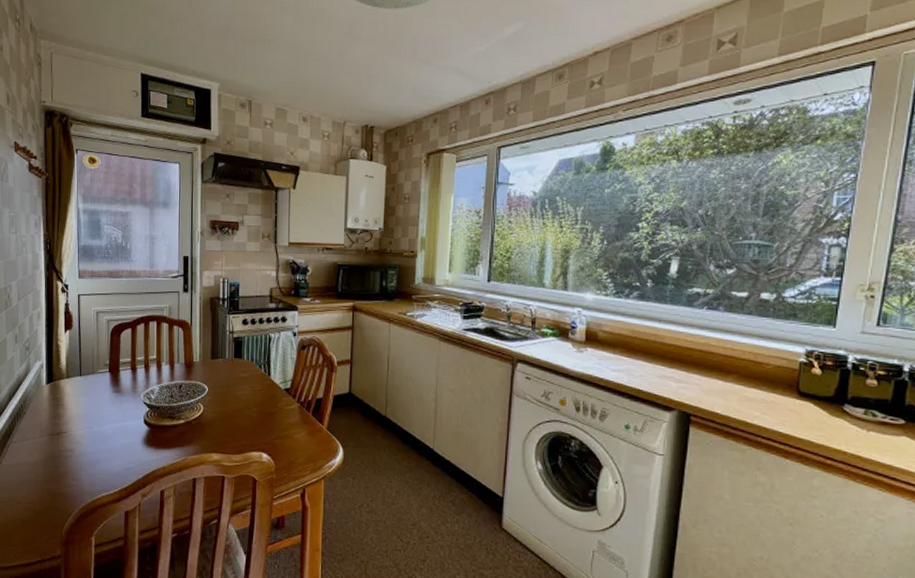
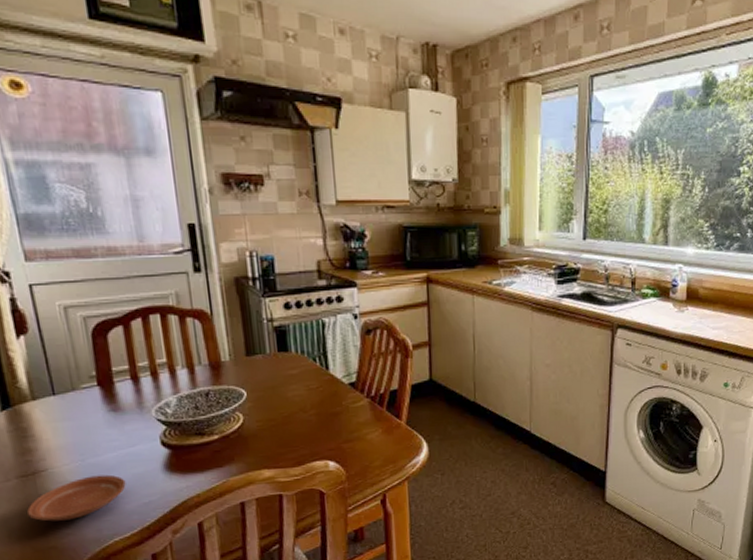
plate: none [50,441,116,474] -> present [27,474,126,521]

